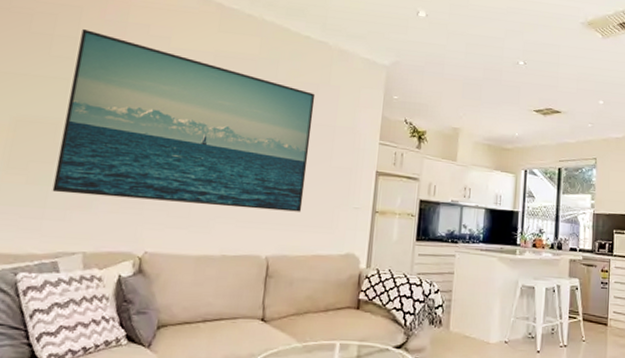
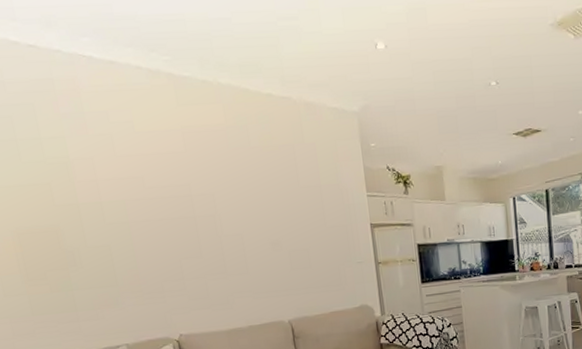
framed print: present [52,29,316,212] -> none [42,128,310,296]

